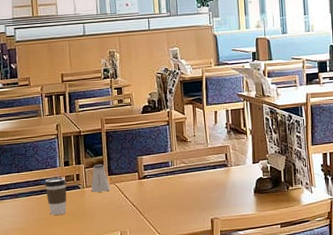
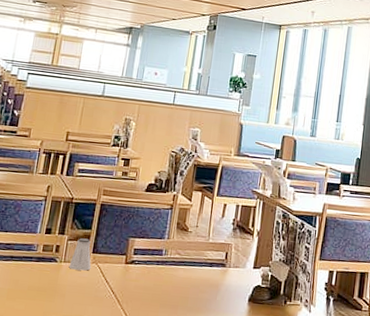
coffee cup: present [45,177,67,215] -> none [15,244,43,288]

